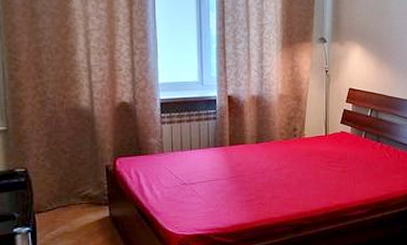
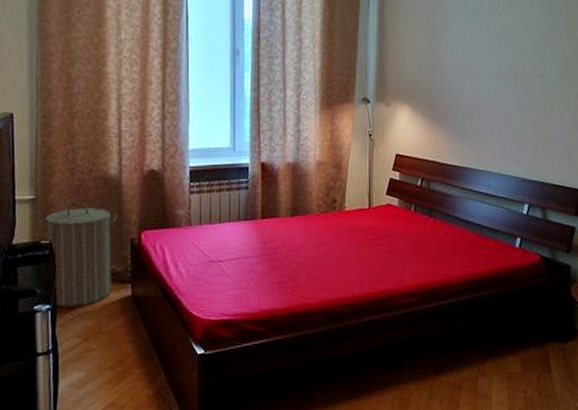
laundry hamper: none [11,132,91,229] -> present [37,201,117,307]

